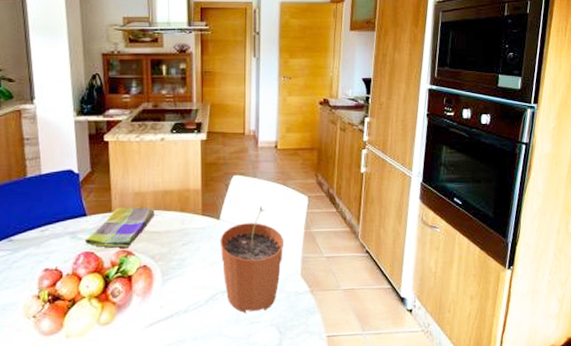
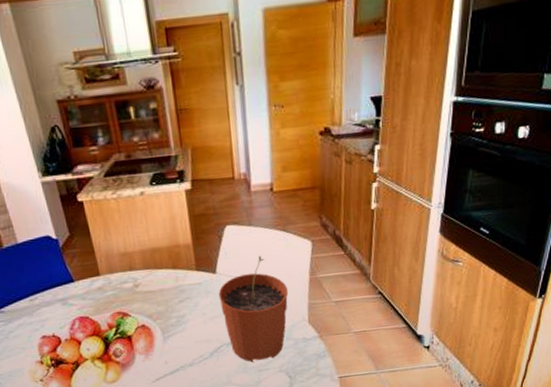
dish towel: present [85,207,155,249] -> none [77,268,146,311]

